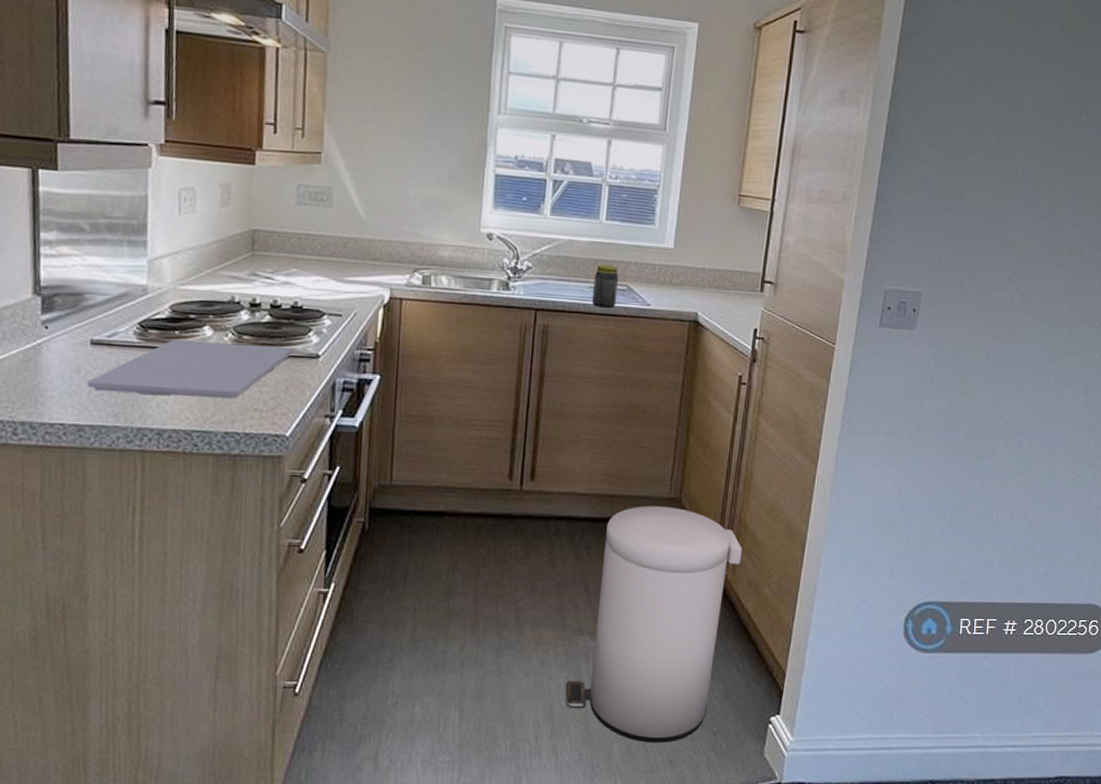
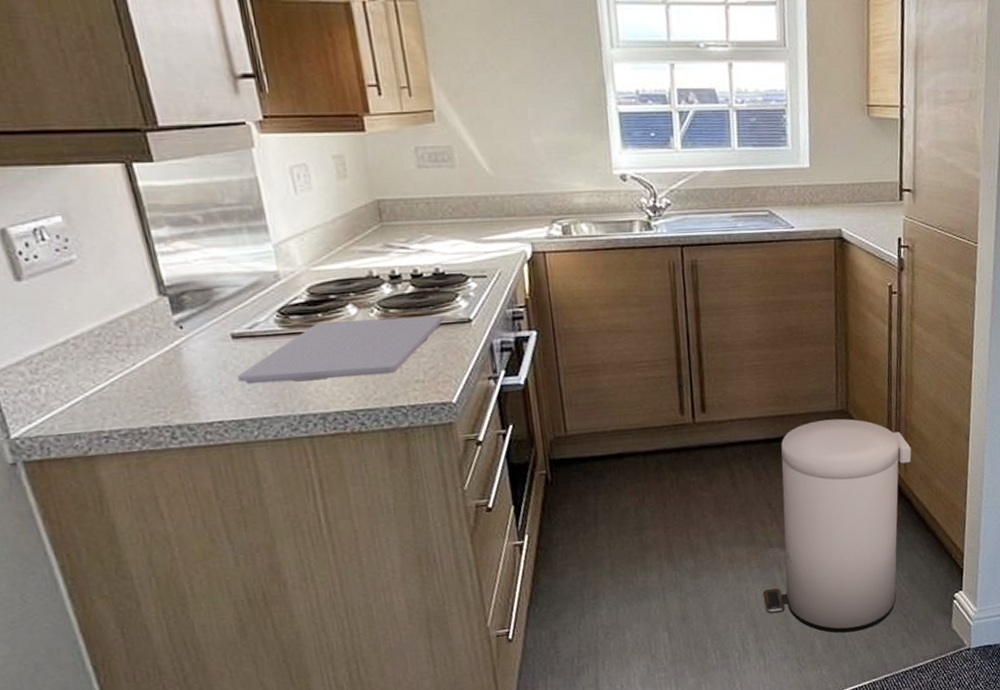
jar: present [591,264,619,309] -> none [734,192,761,237]

